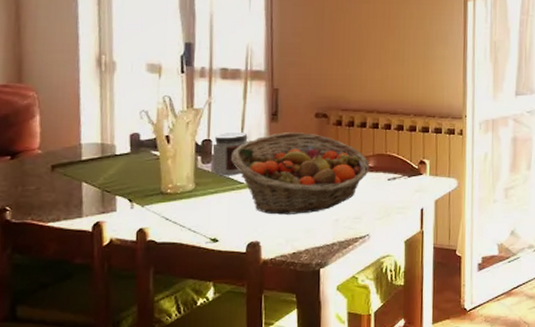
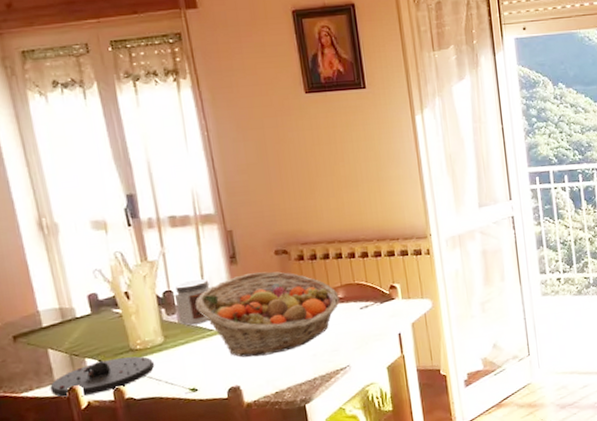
plate: none [76,199,182,233] -> present [50,356,155,398]

